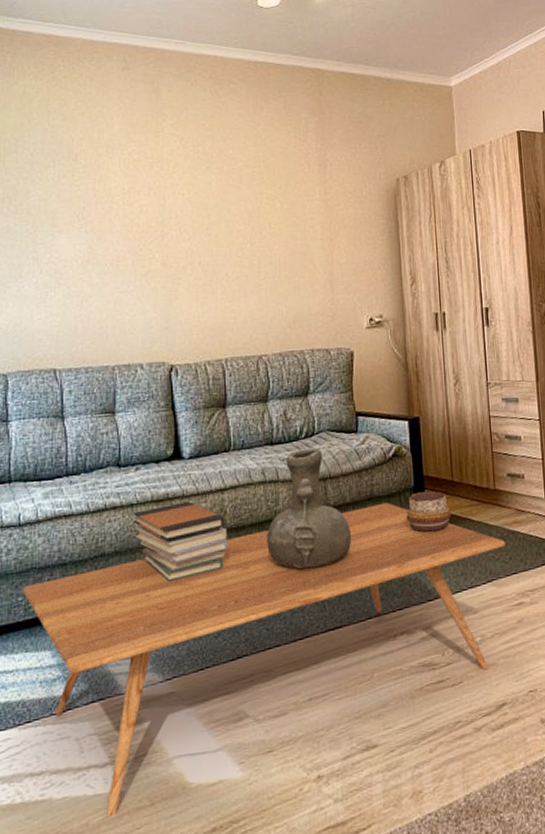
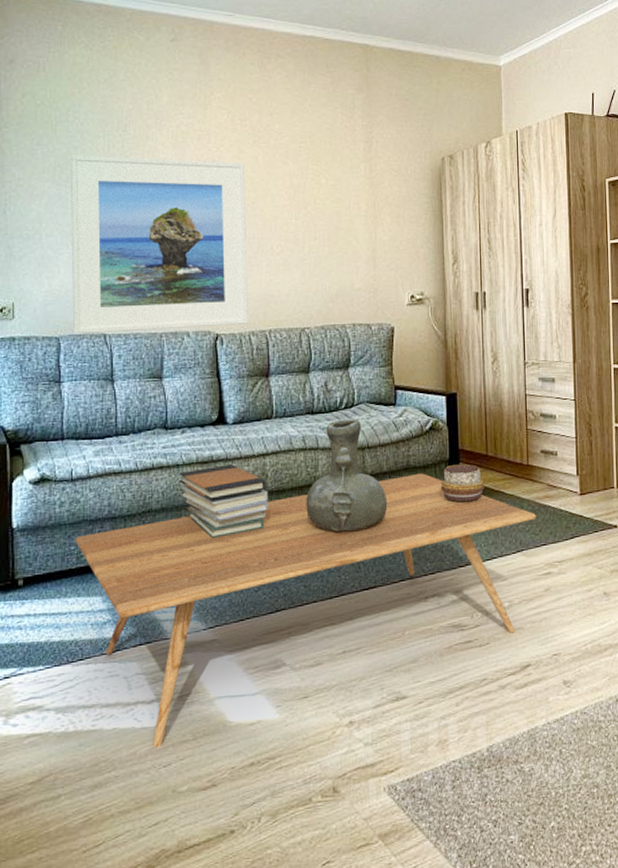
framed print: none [19,185,203,371] -> present [70,155,248,335]

